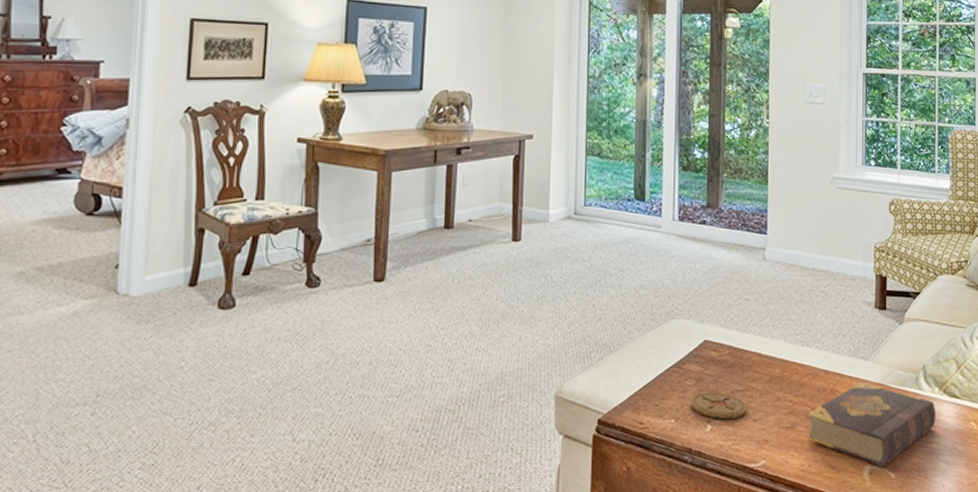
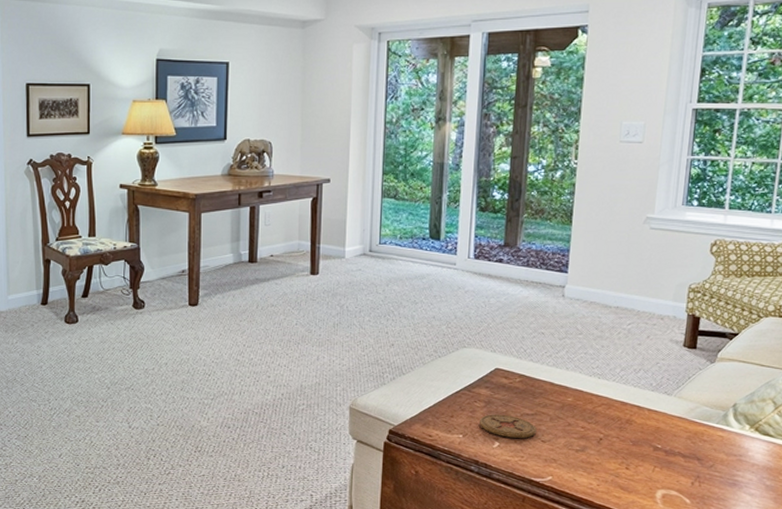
book: present [807,382,936,467] -> none [597,415,744,492]

